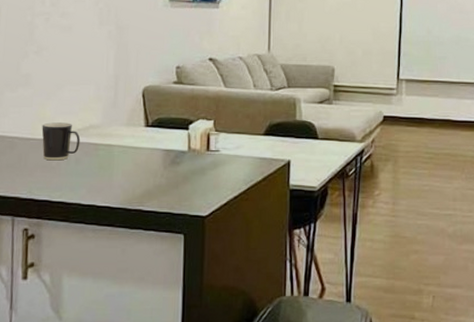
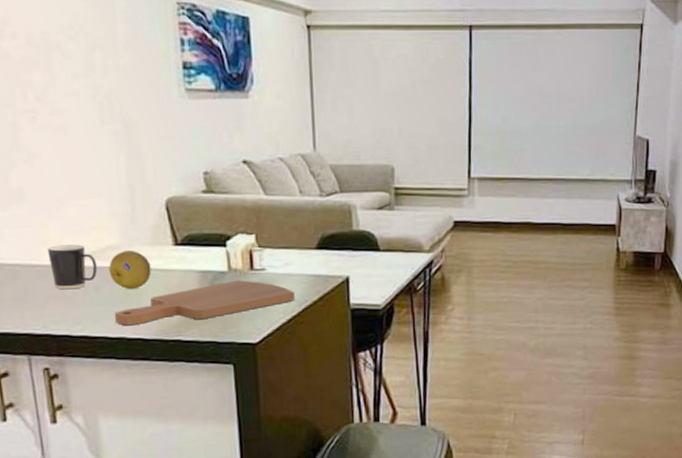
cutting board: none [88,159,242,195] -> present [114,280,295,326]
fruit: none [89,130,124,163] -> present [109,251,152,290]

